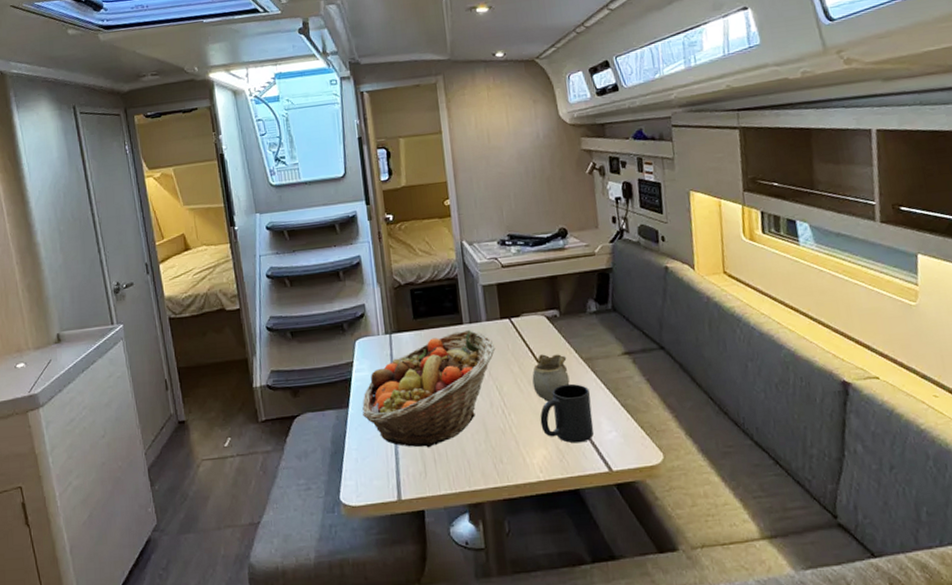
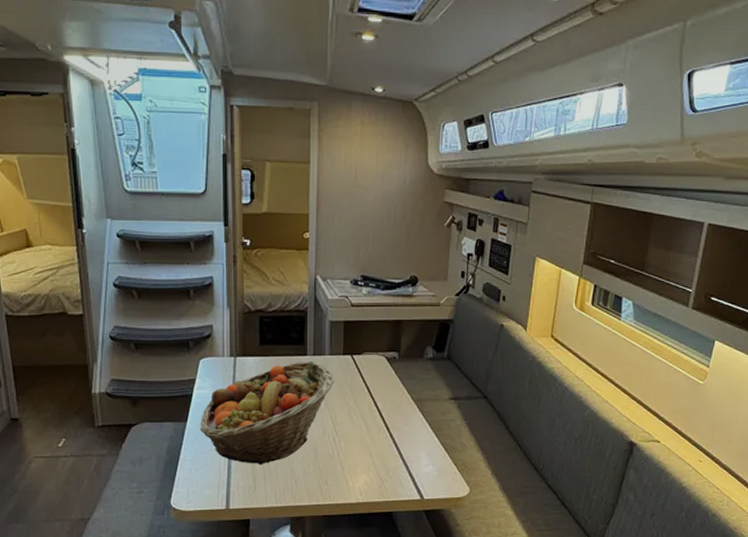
mug: present [532,354,570,402] -> none [365,391,399,435]
mug: present [540,383,594,444] -> none [366,420,414,473]

